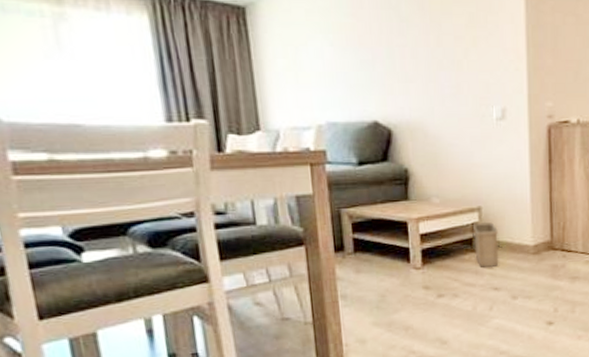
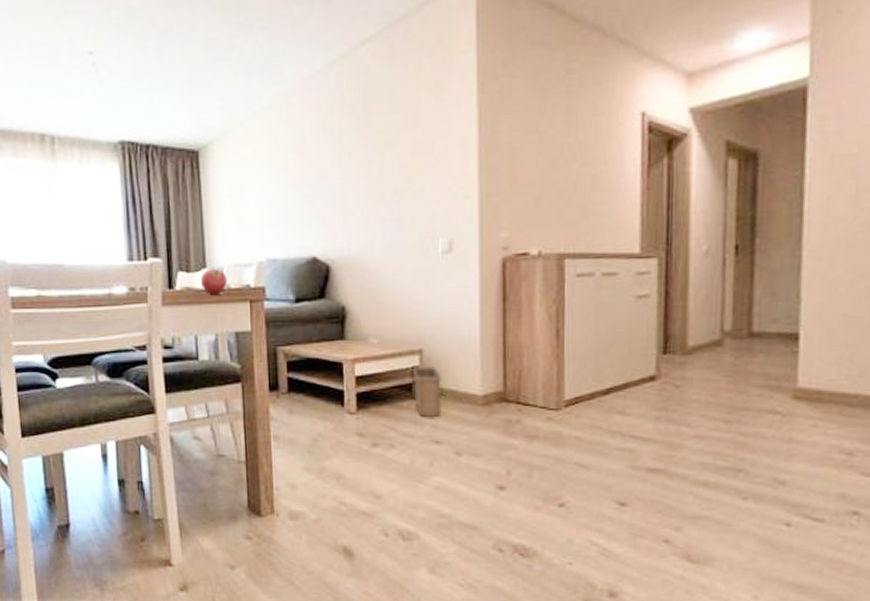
fruit: none [254,130,285,158] -> present [200,268,227,294]

